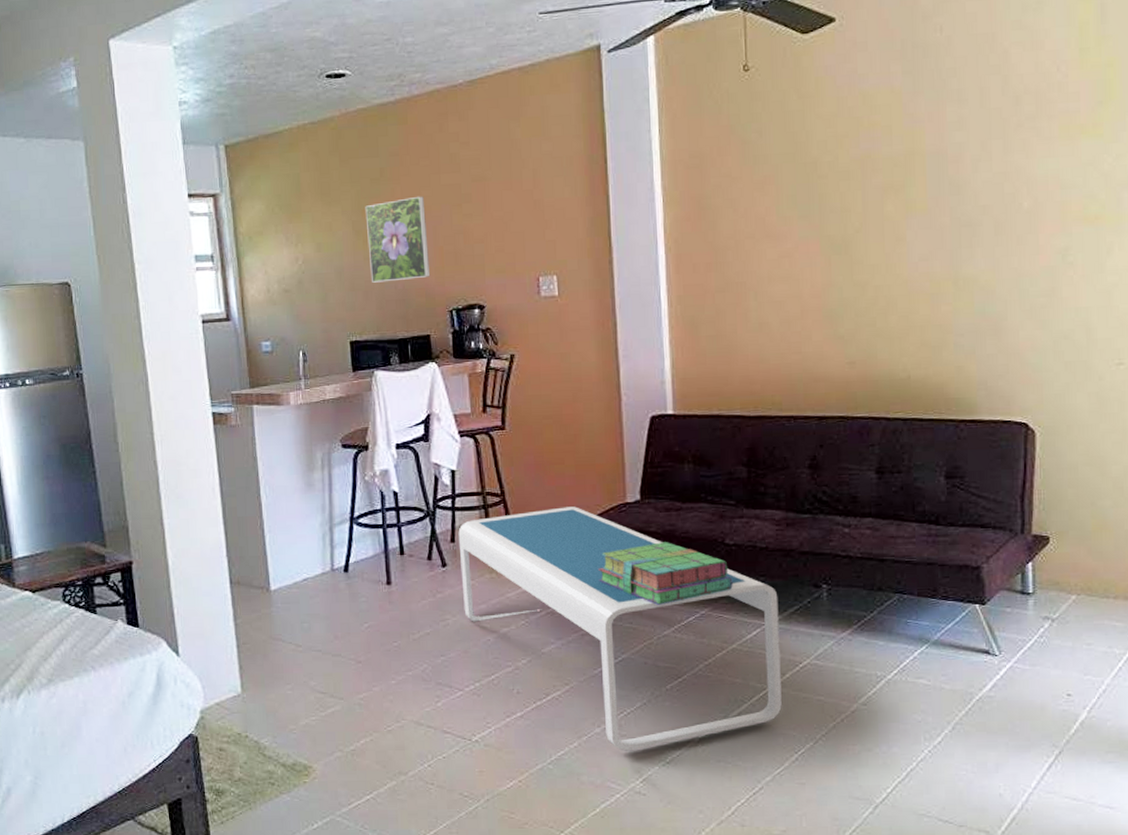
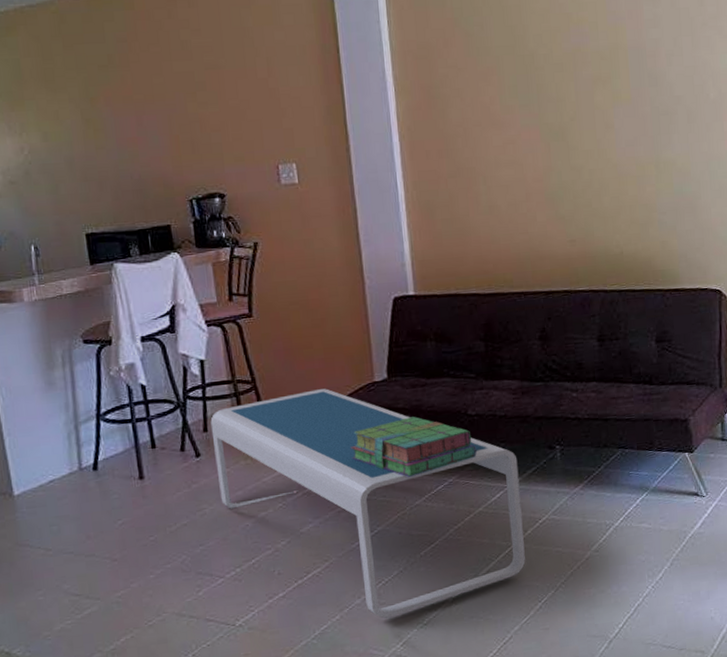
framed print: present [365,196,431,283] -> none [94,83,168,173]

